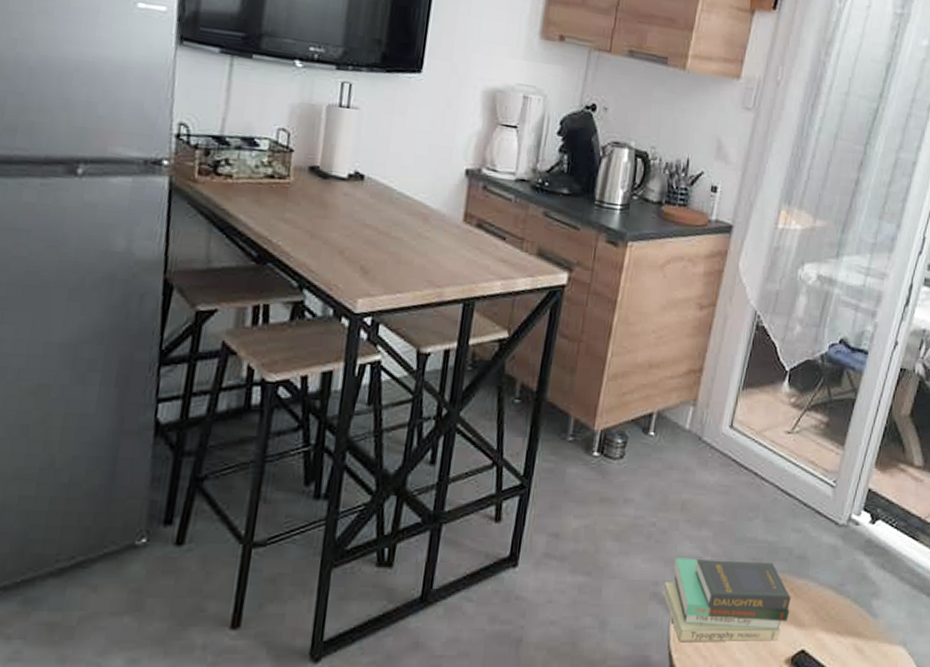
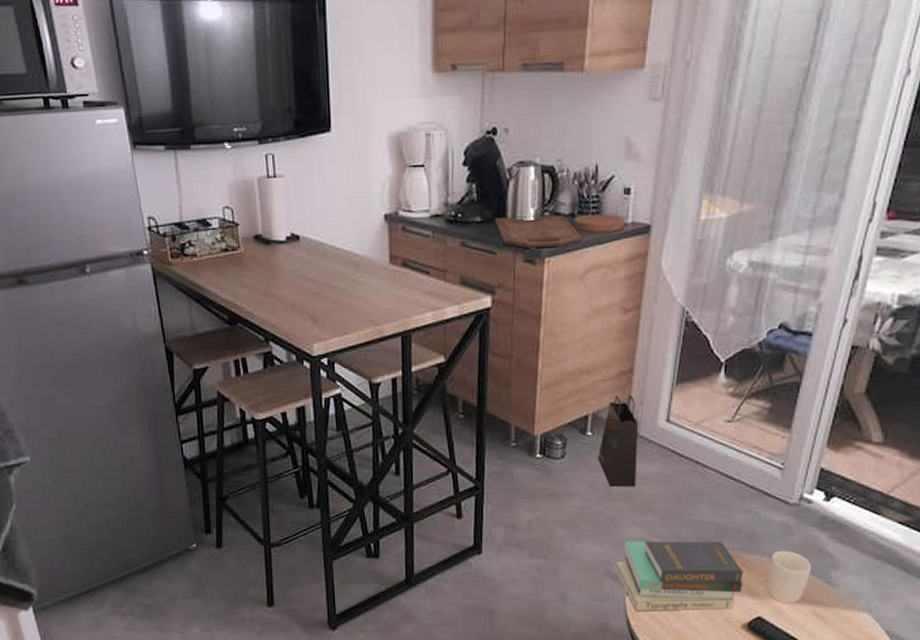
cutting board: none [582,193,667,235] -> present [495,214,582,249]
shopping bag: none [658,394,702,497] -> present [598,395,638,487]
cup: none [812,576,856,636] -> present [767,551,812,604]

